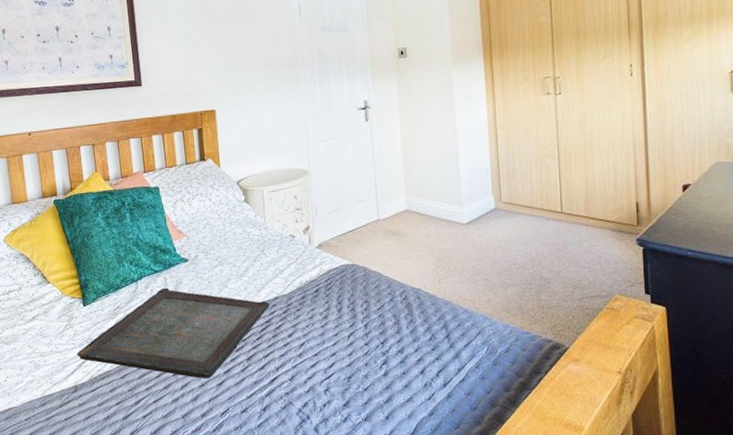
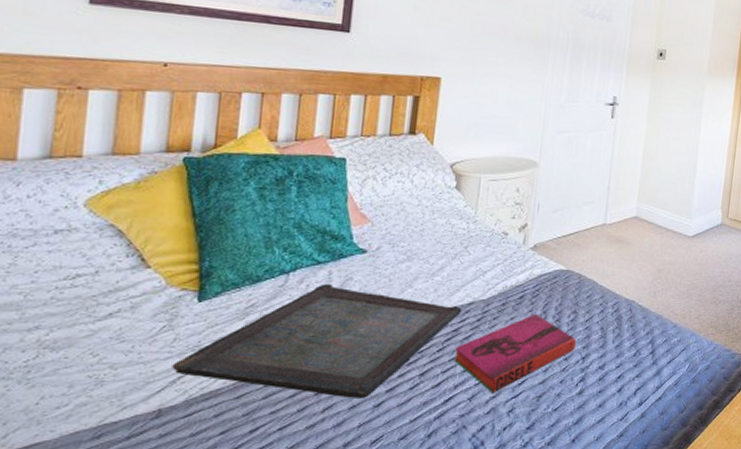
hardback book: none [271,304,373,375] -> present [454,313,576,394]

